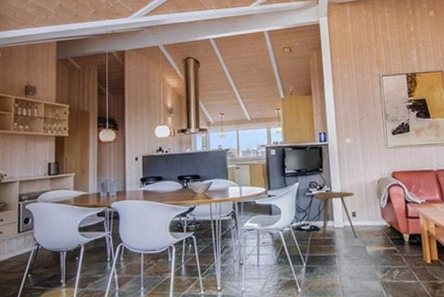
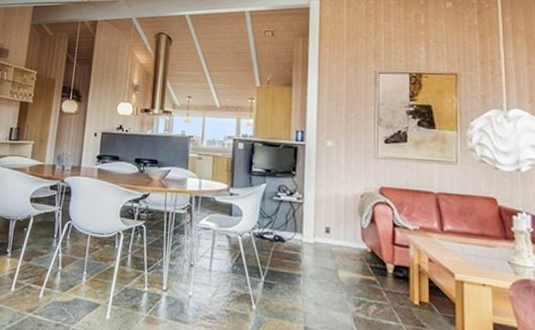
side table: present [314,191,358,244] -> none [282,197,330,259]

